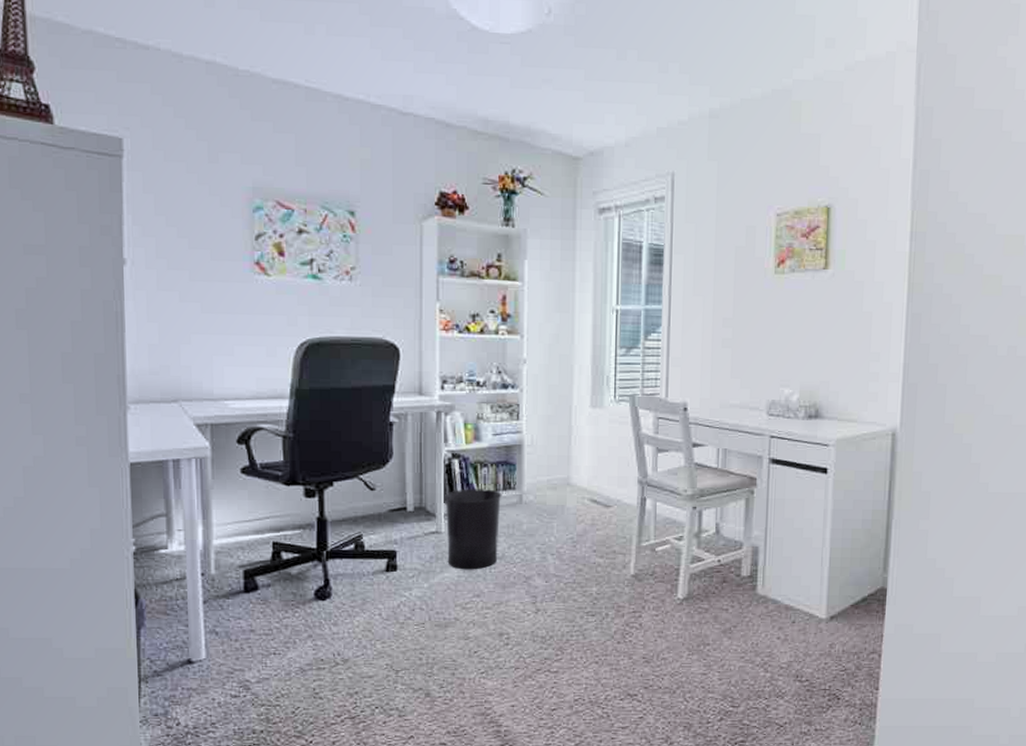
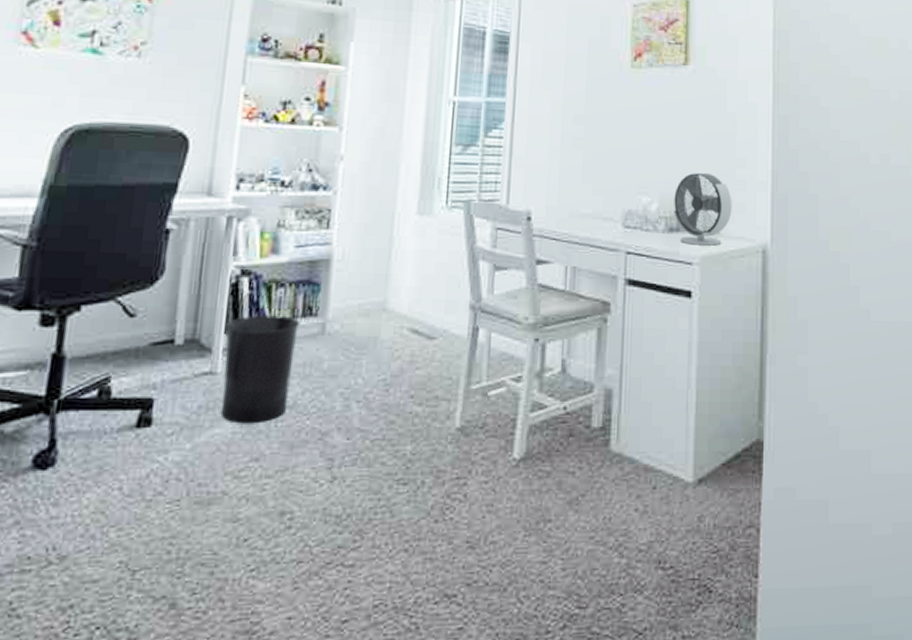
desk fan: none [813,367,866,430] -> present [674,173,732,246]

